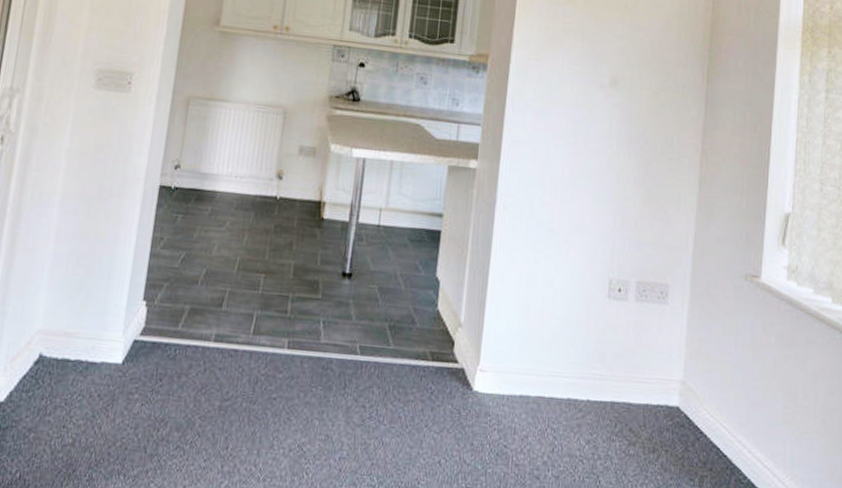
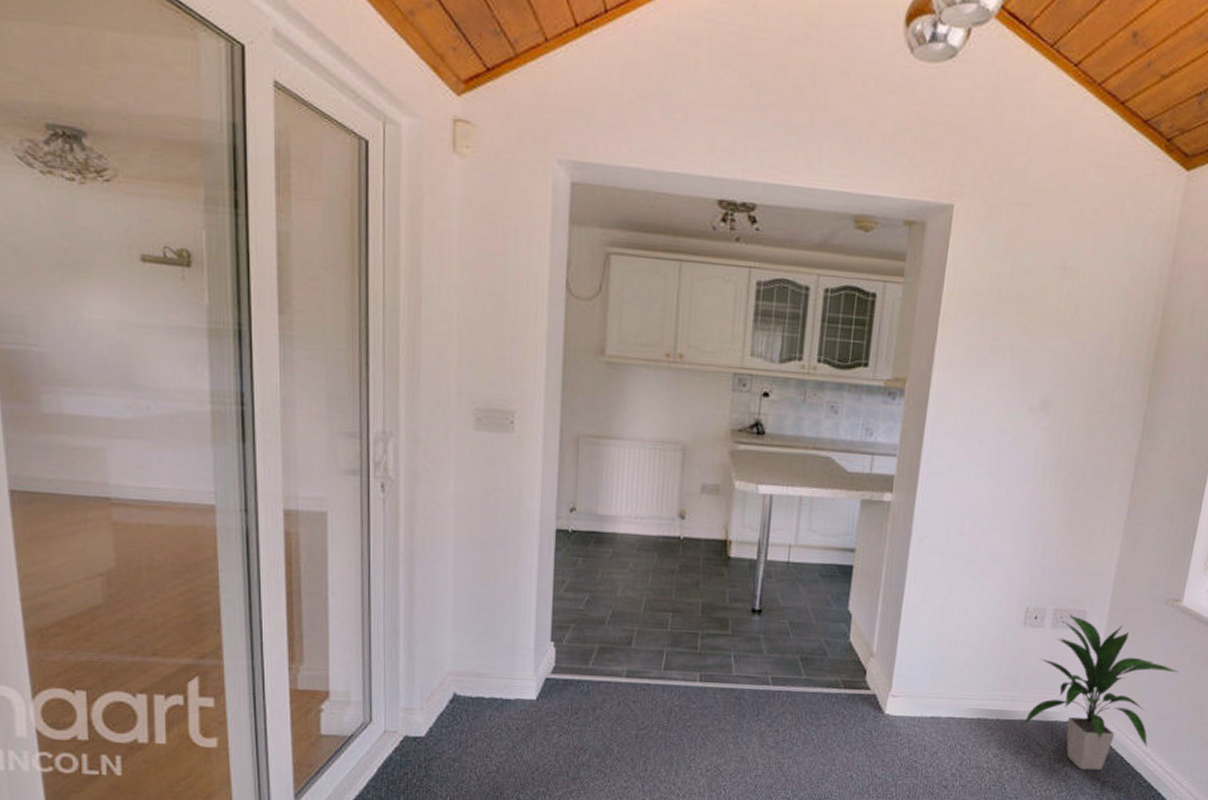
indoor plant: none [613,287,766,463] -> present [1022,614,1179,771]

